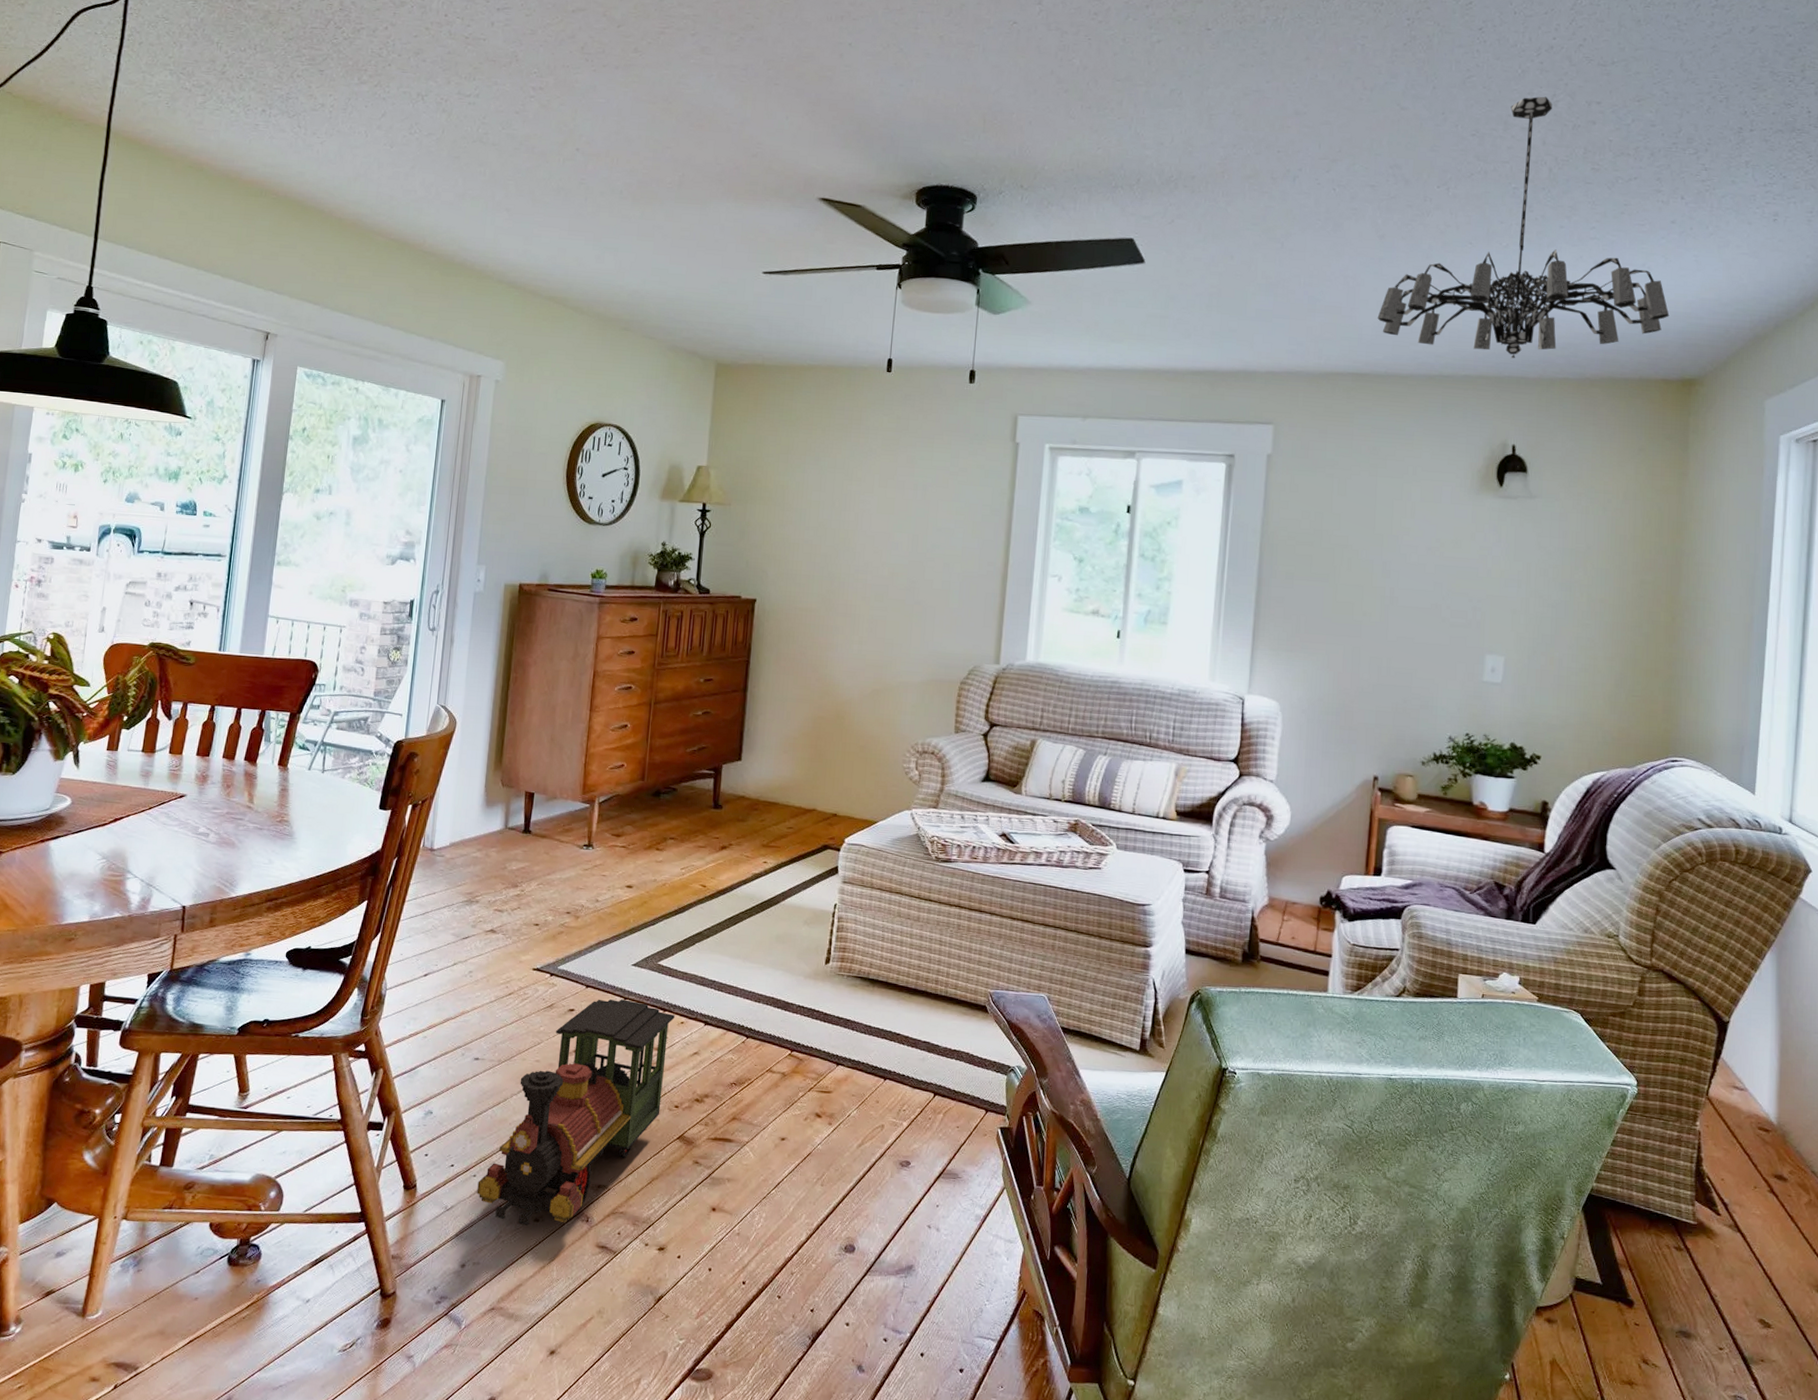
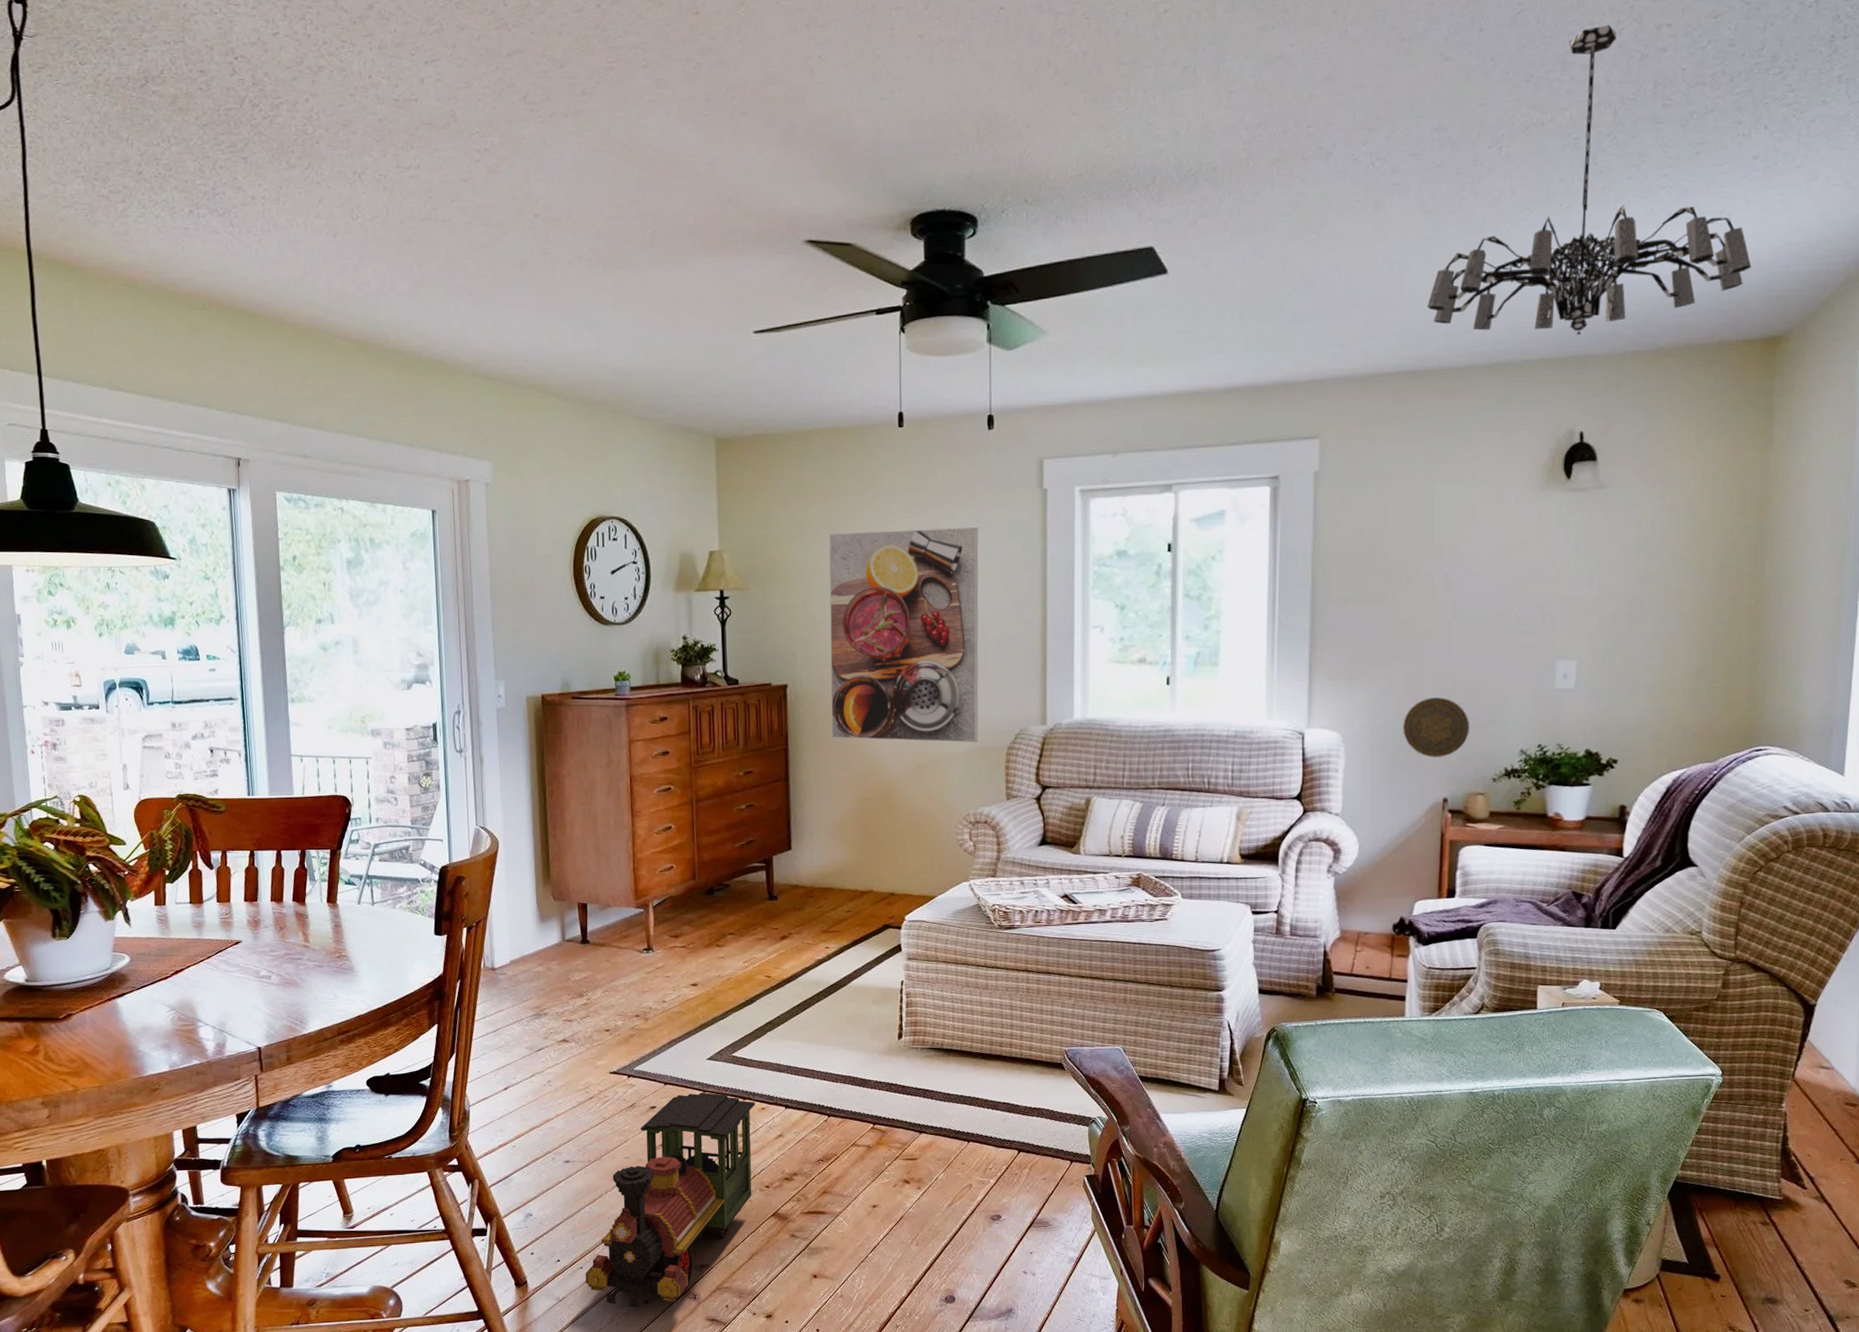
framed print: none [792,462,952,675] -> present [829,527,979,743]
decorative plate: none [1338,677,1402,736] -> present [1403,697,1470,757]

